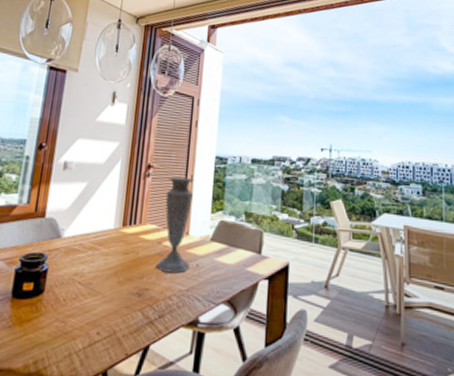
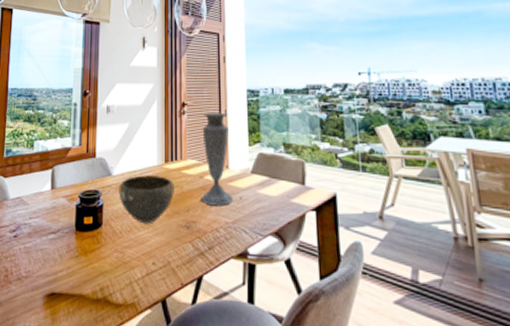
bowl: none [67,238,130,292] -> present [119,175,174,224]

